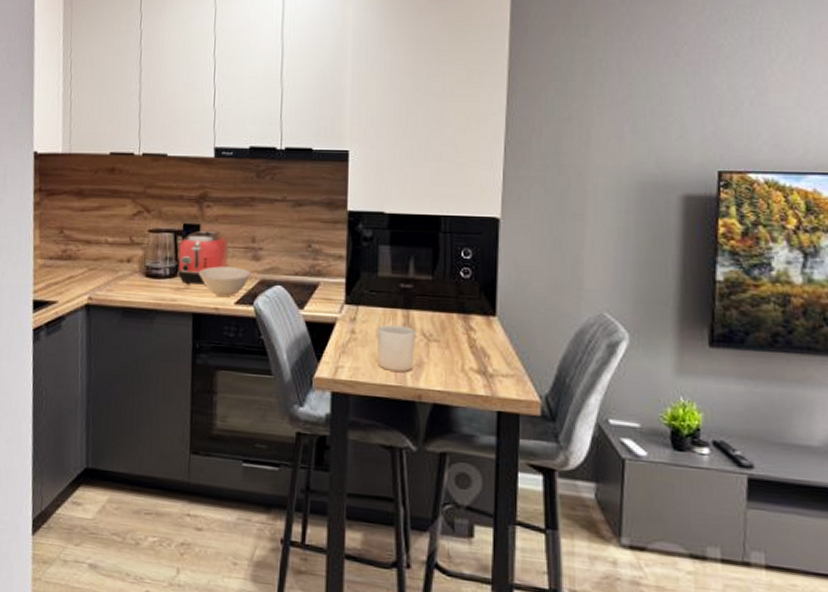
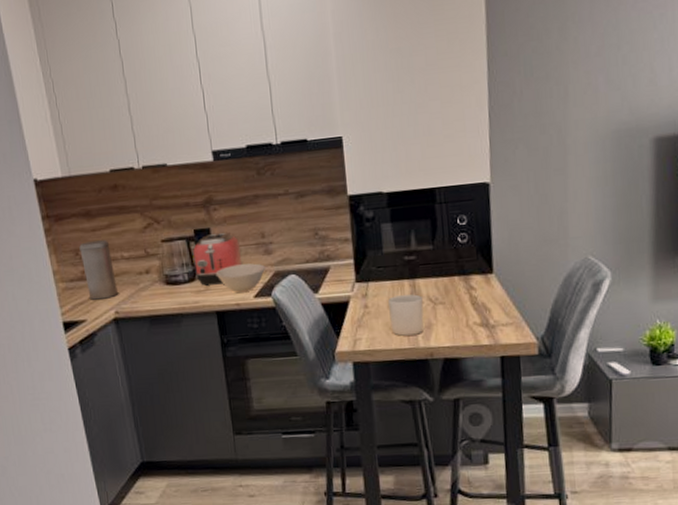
canister: none [64,221,96,283] -> present [79,240,119,300]

